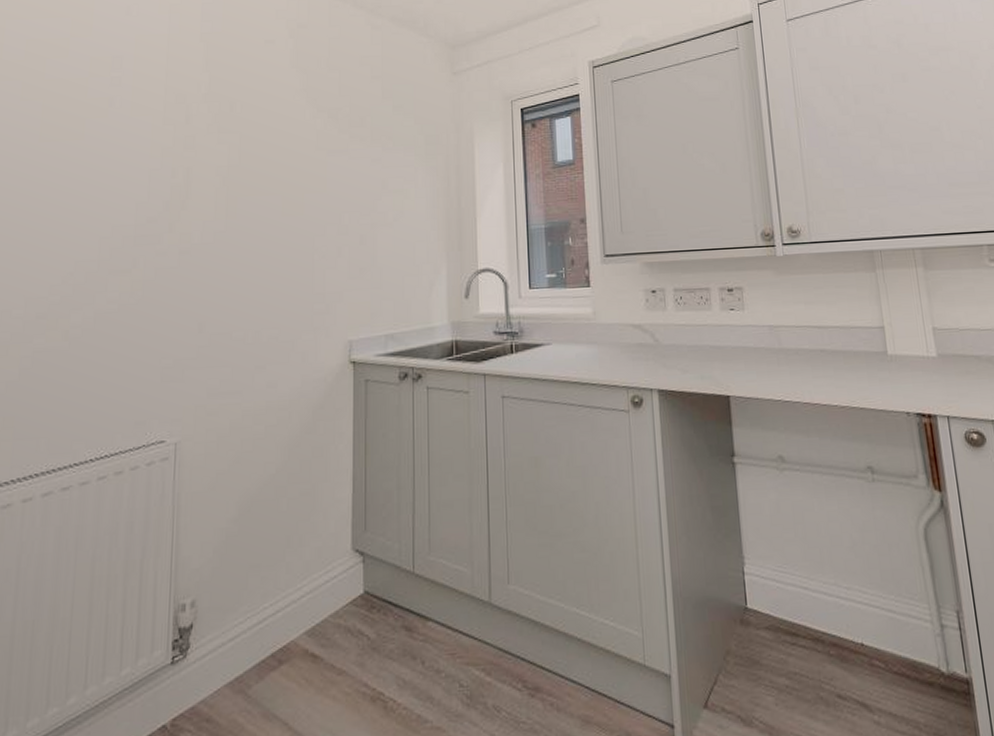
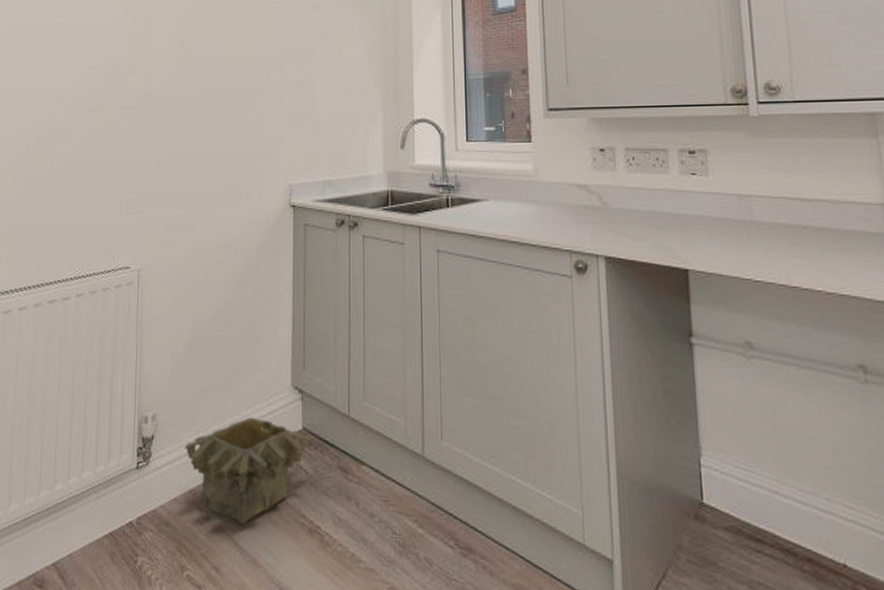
planter: none [230,588,373,705] -> present [185,417,311,524]

